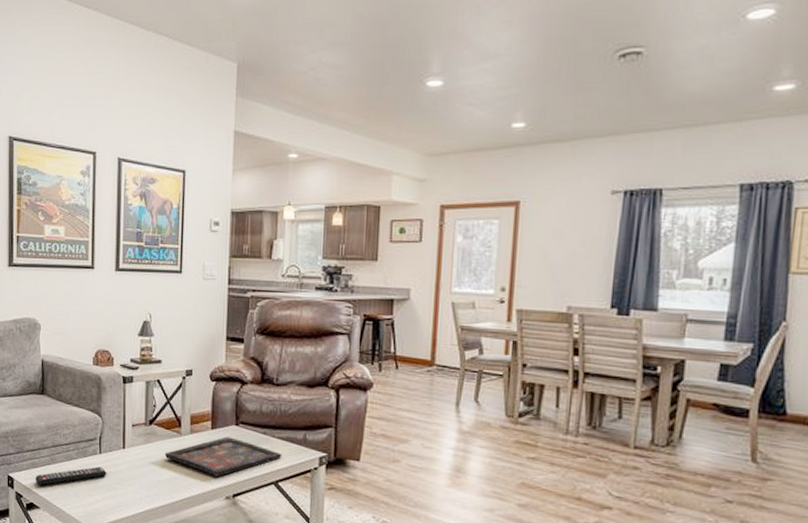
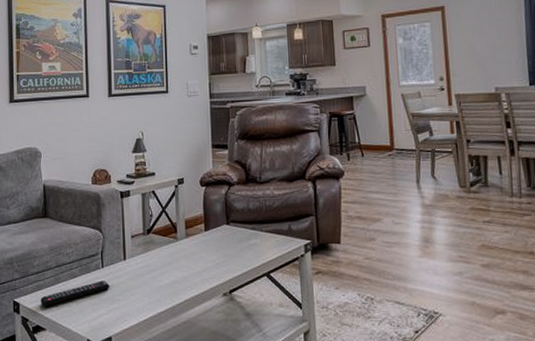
decorative tray: present [164,436,282,477] -> none [163,236,271,276]

